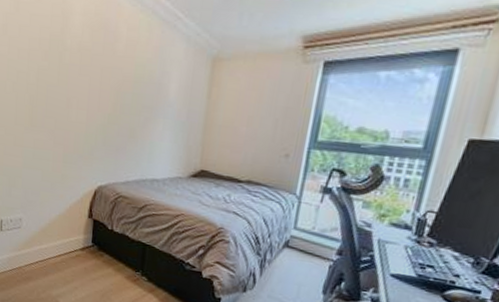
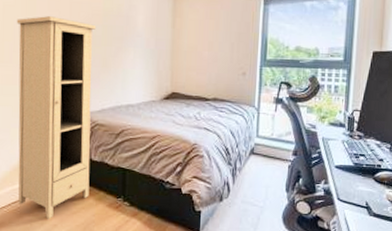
cupboard: none [45,81,126,281] -> present [16,16,97,219]

